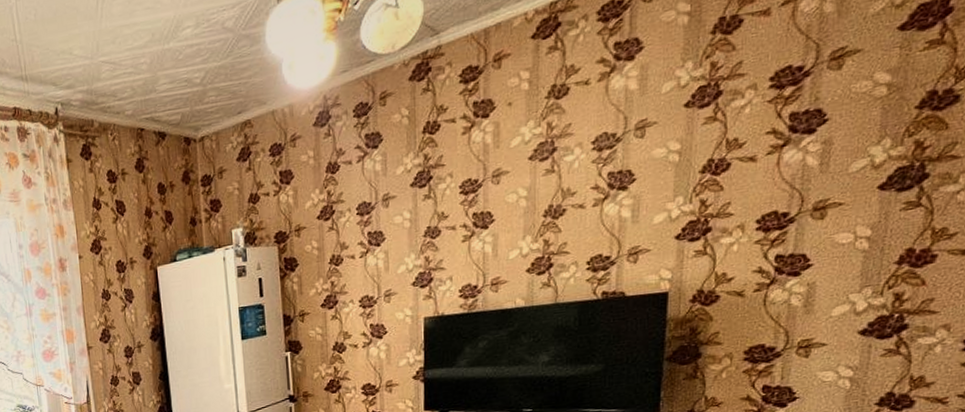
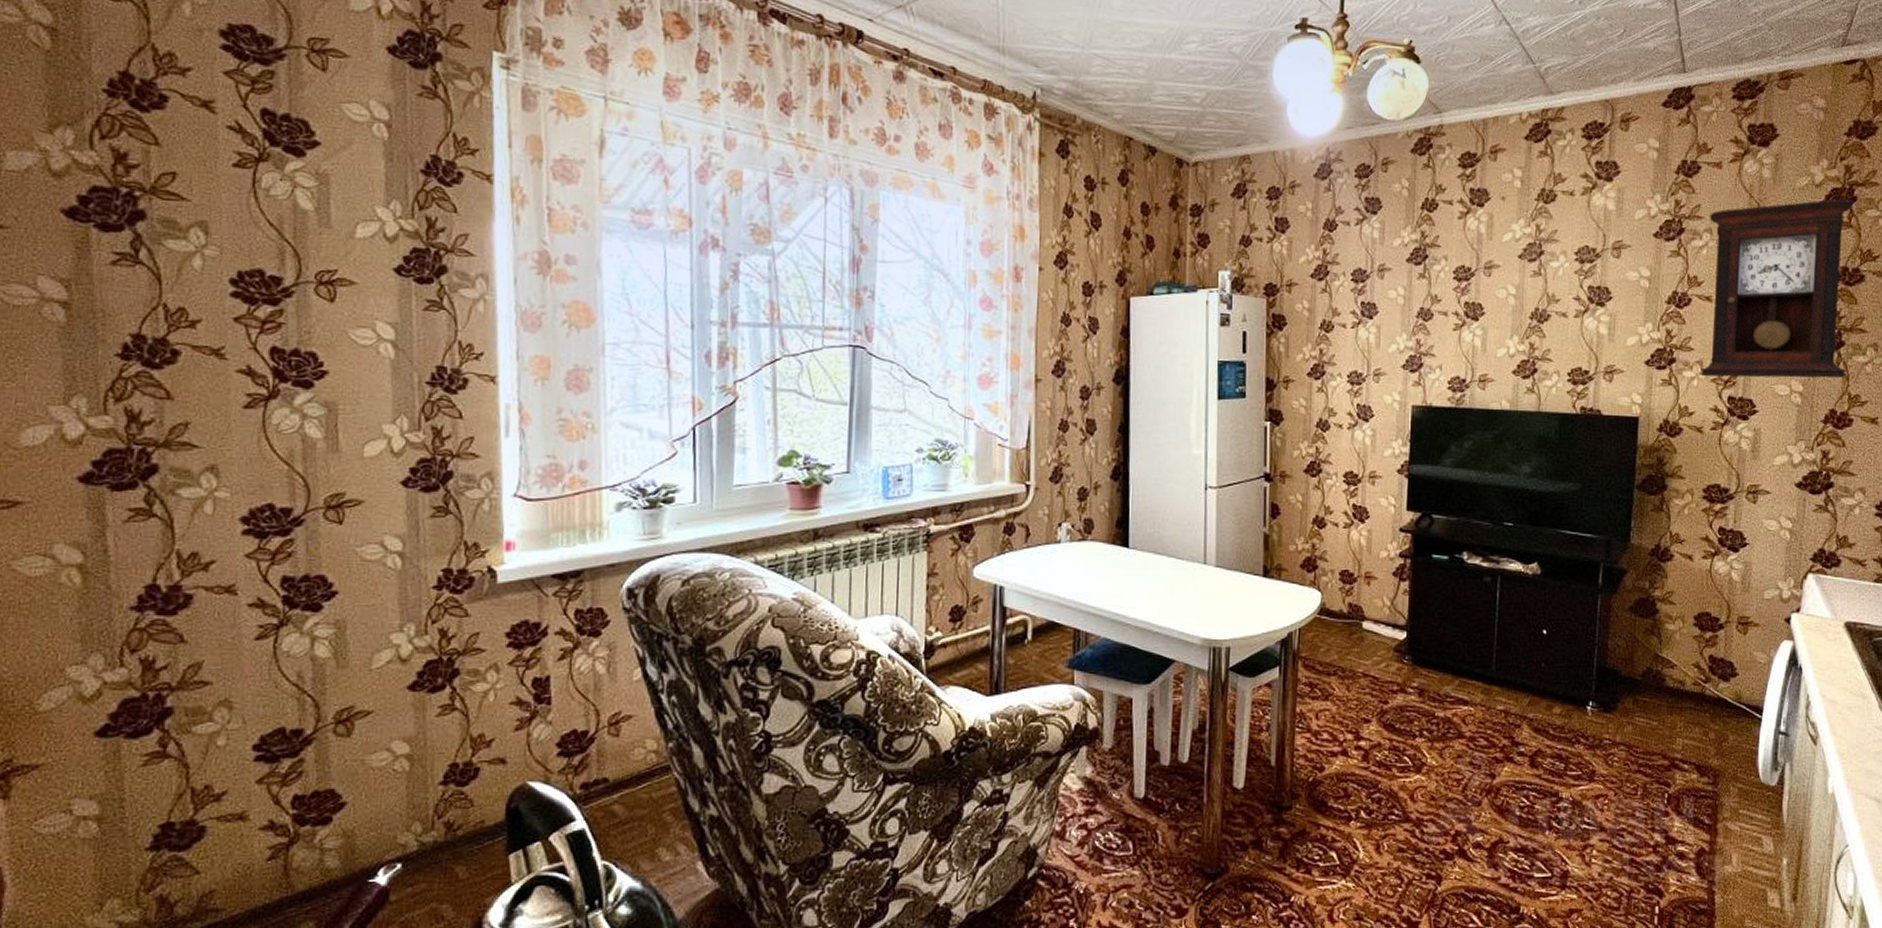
pendulum clock: none [740,12,949,241] -> present [1699,199,1854,378]

